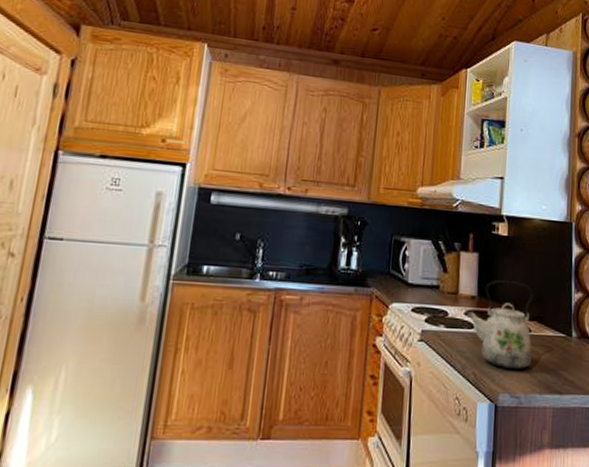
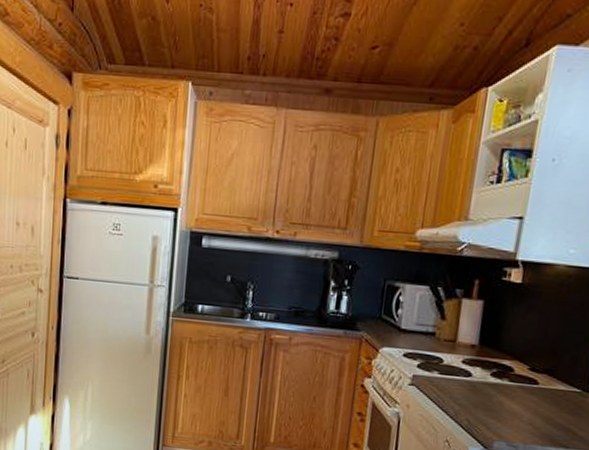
kettle: present [465,280,533,370] -> none [462,329,546,421]

